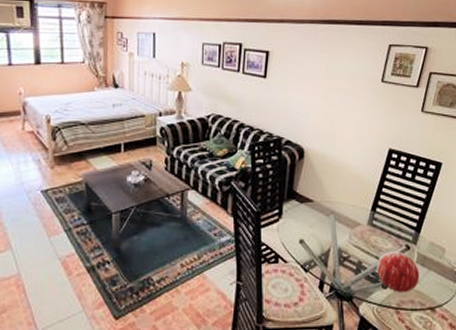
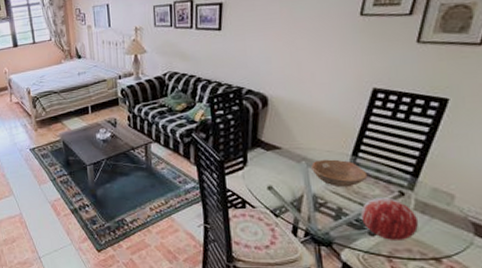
bowl: none [338,213,383,242] -> present [311,159,368,188]

